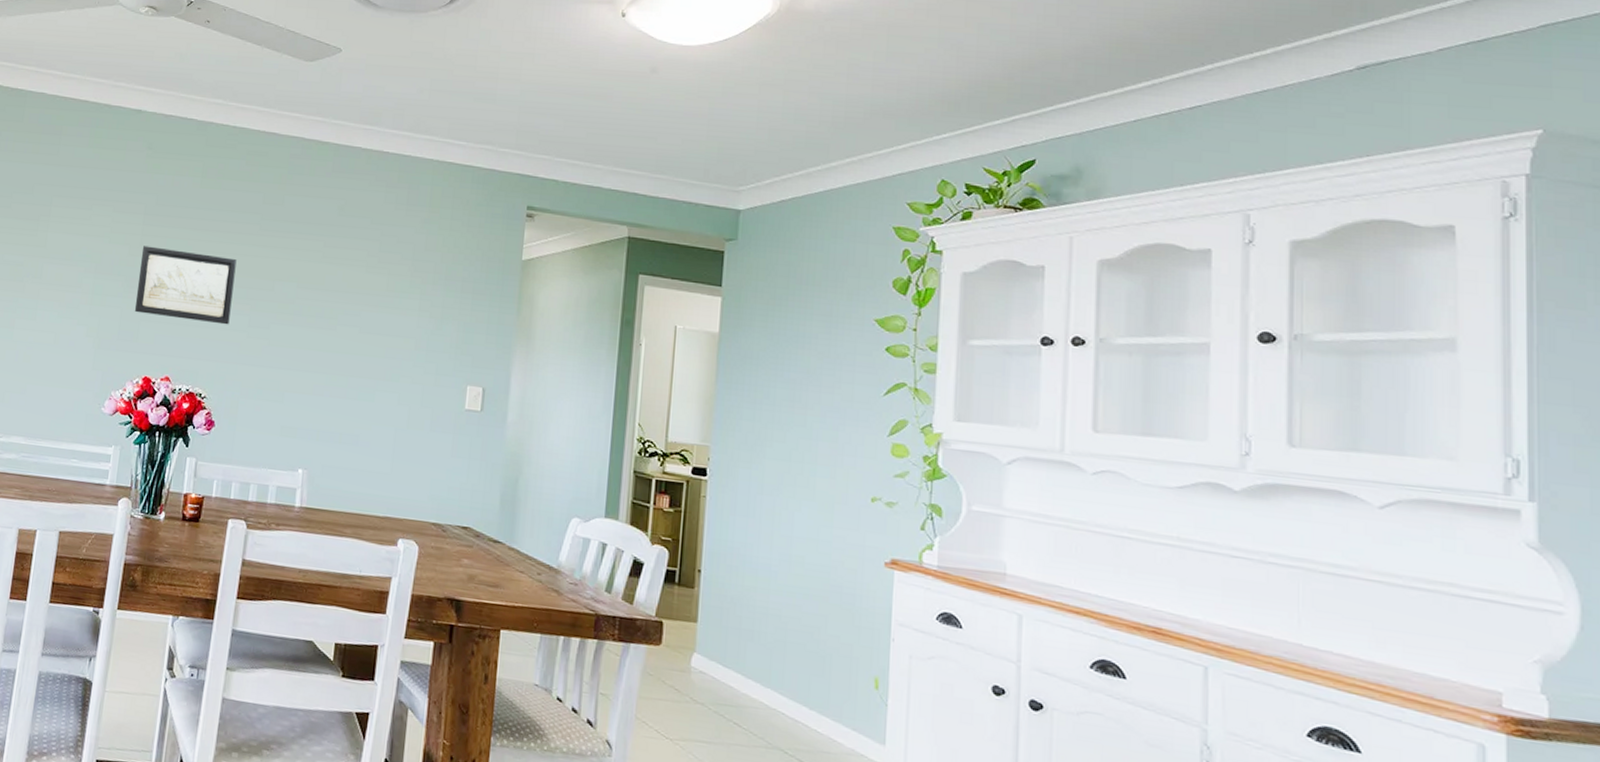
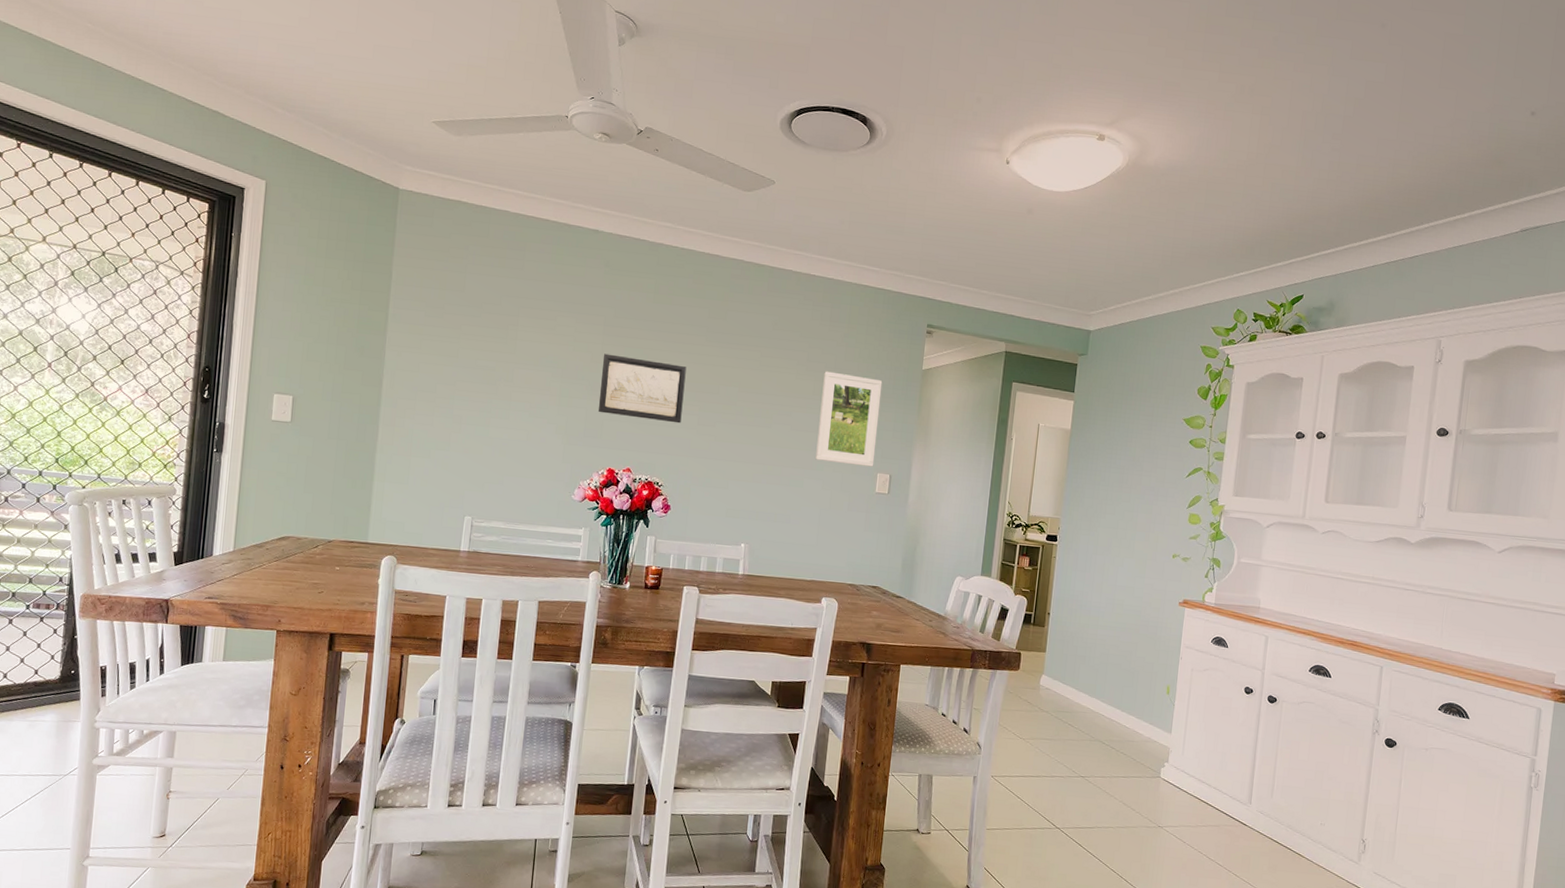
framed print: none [389,263,472,378] -> present [815,371,883,467]

